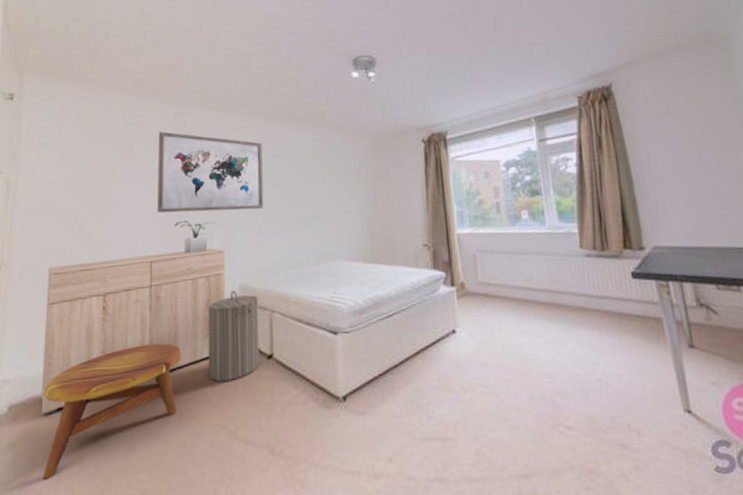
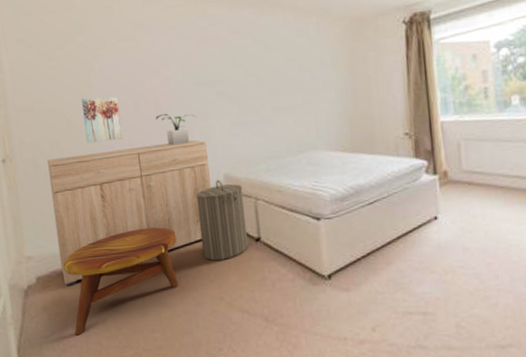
wall art: none [96,202,138,250] -> present [81,96,123,143]
wall art: present [158,131,264,213] -> none [127,23,240,107]

